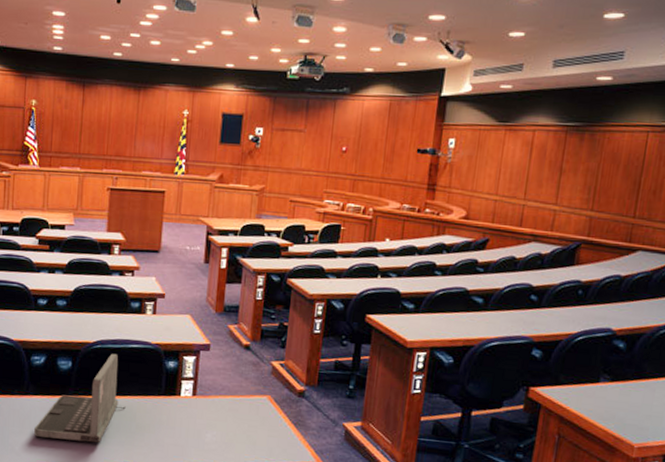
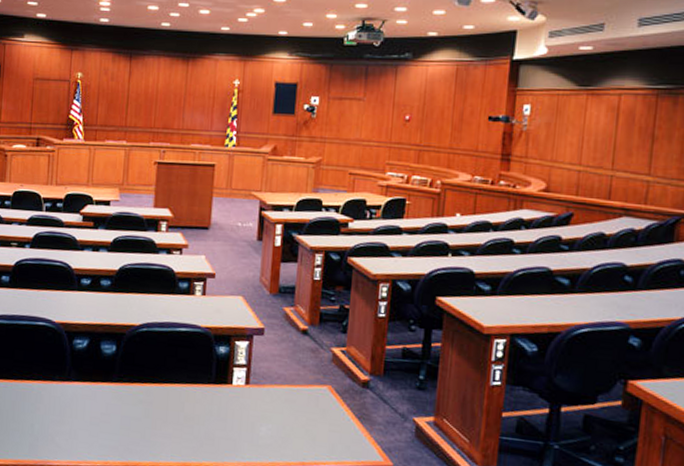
laptop: present [34,353,126,442] -> none [75,337,173,434]

